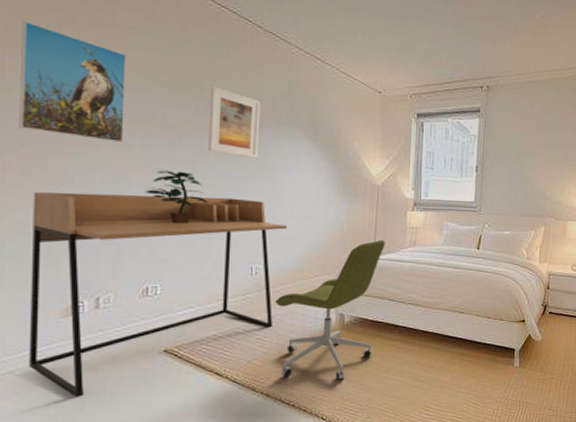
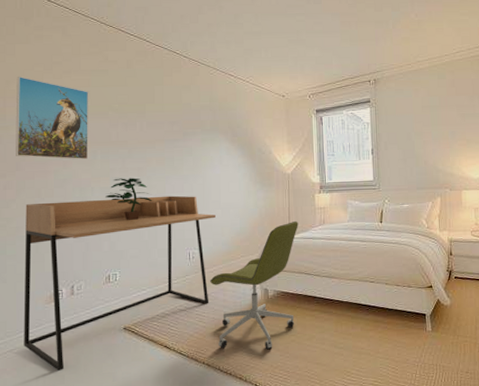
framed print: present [209,86,261,158] -> none [150,107,189,161]

